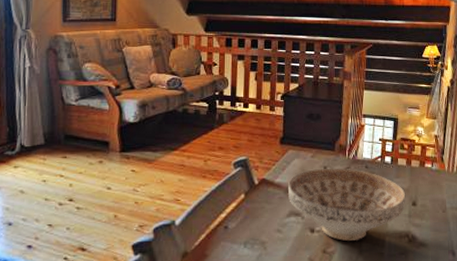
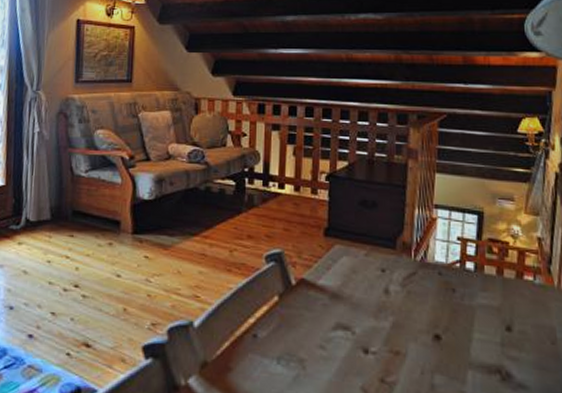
decorative bowl: present [288,168,406,242] -> none [335,270,497,371]

